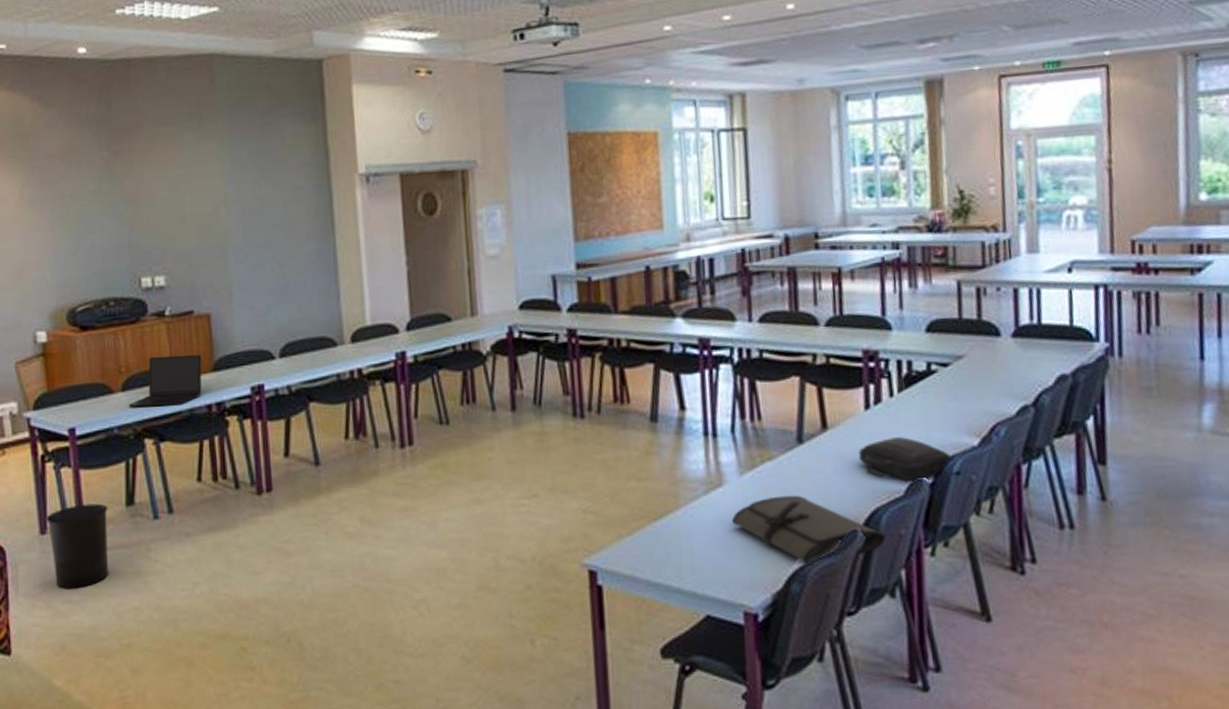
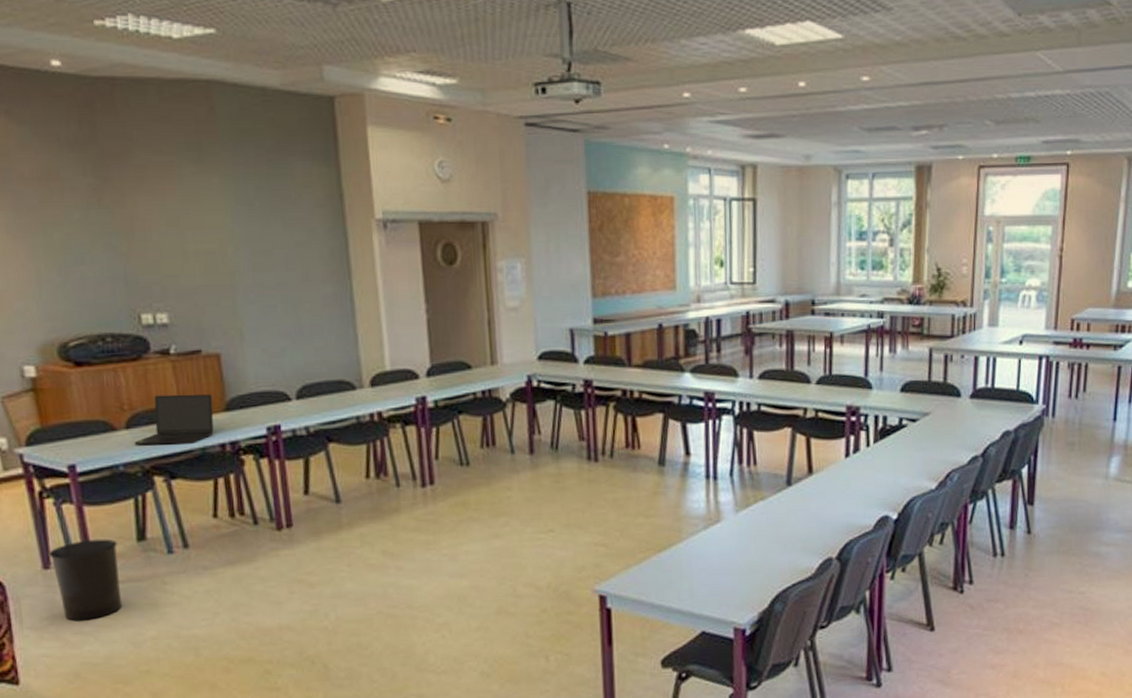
tool roll: present [732,495,886,566] -> none [727,529,855,589]
laptop bag: present [859,437,961,481] -> none [838,481,920,518]

